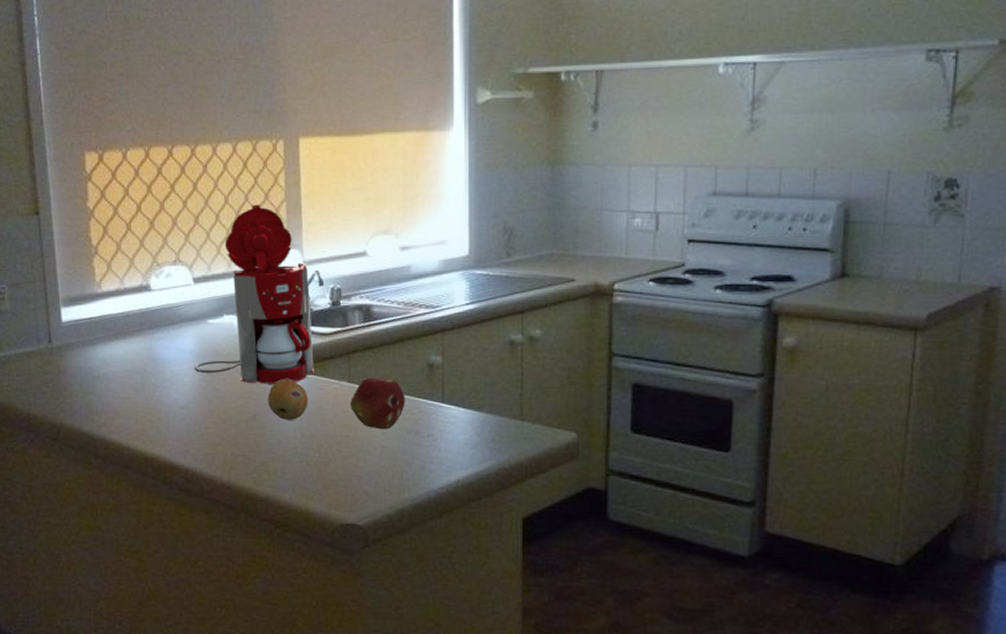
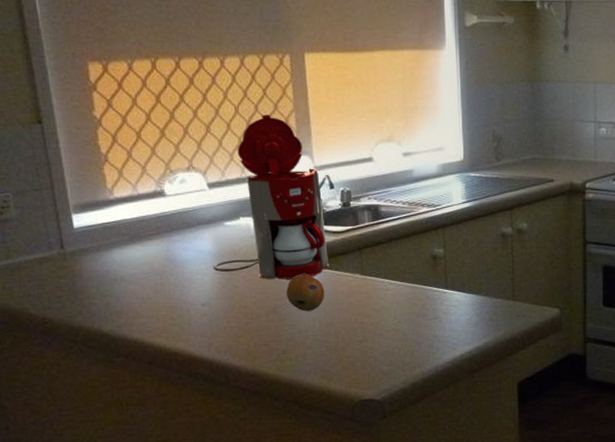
fruit: present [351,377,405,430] -> none [364,269,413,315]

